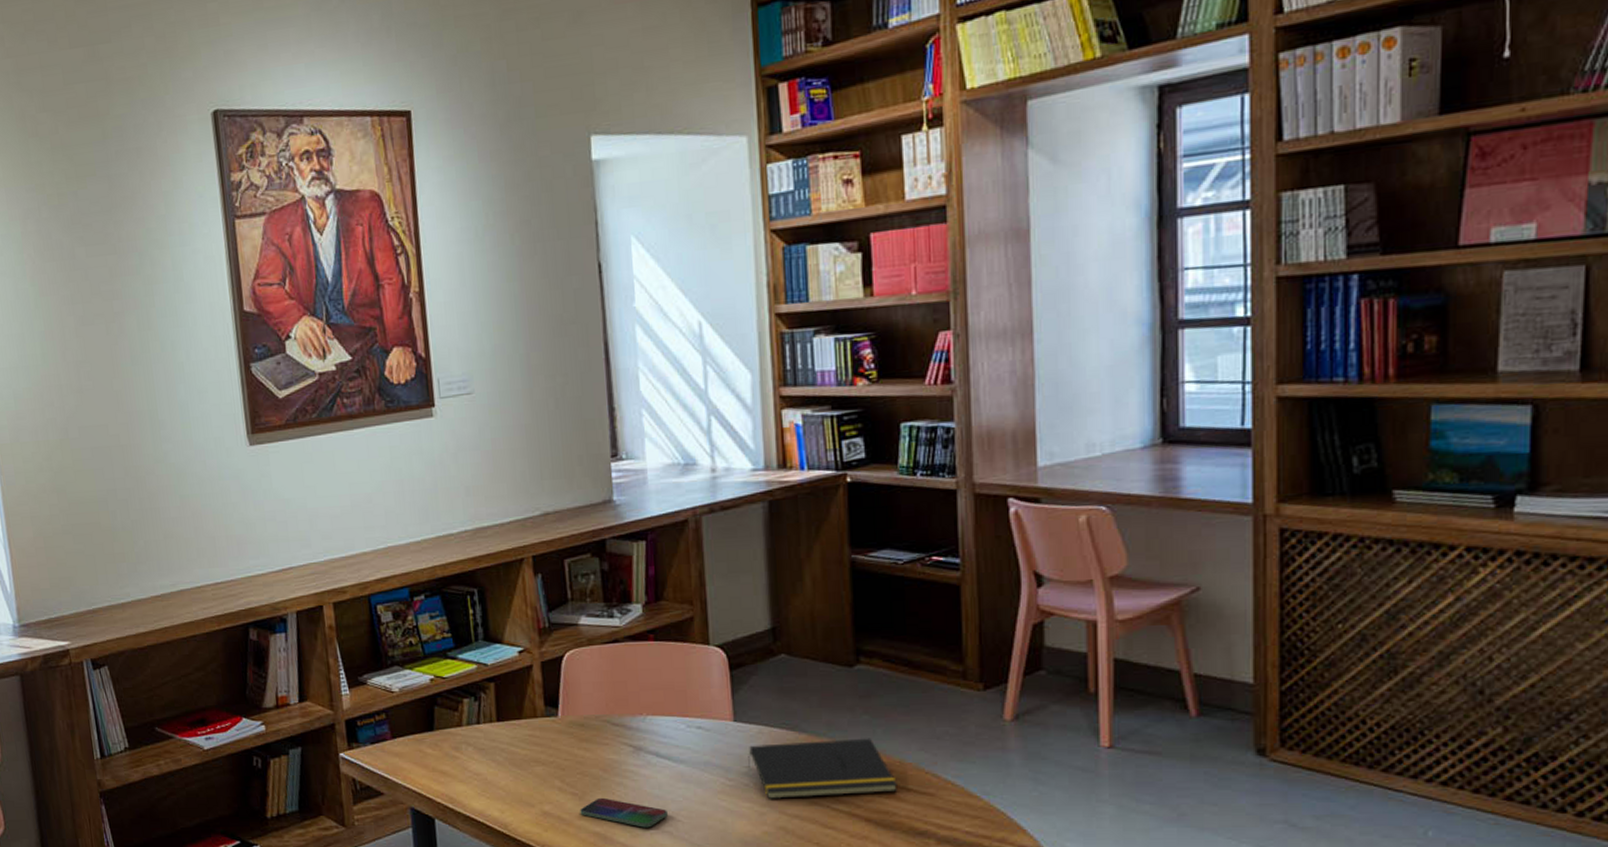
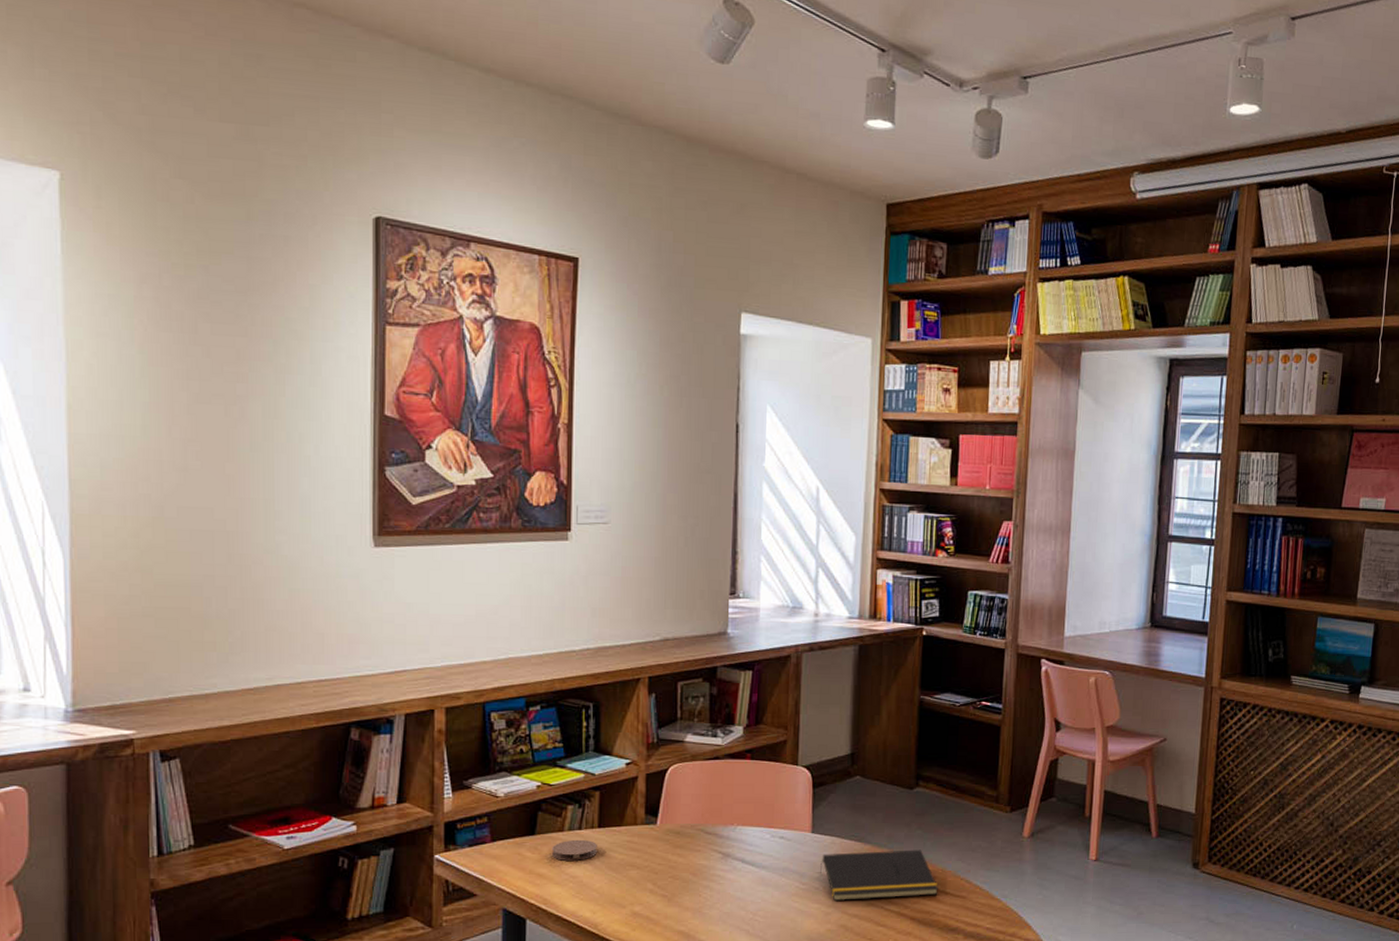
coaster: none [452,734,499,757] -> present [551,839,597,861]
smartphone: present [580,797,668,828] -> none [667,899,747,927]

